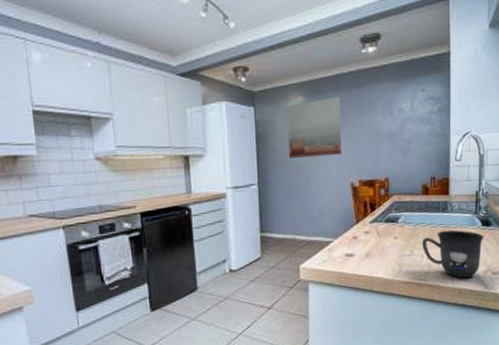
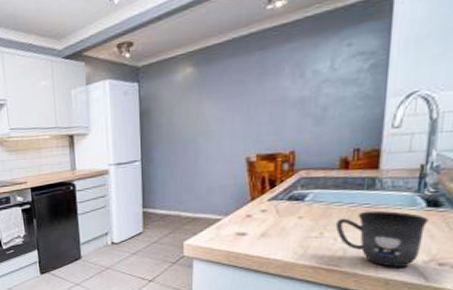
wall art: present [286,97,341,158] -> none [173,63,237,133]

